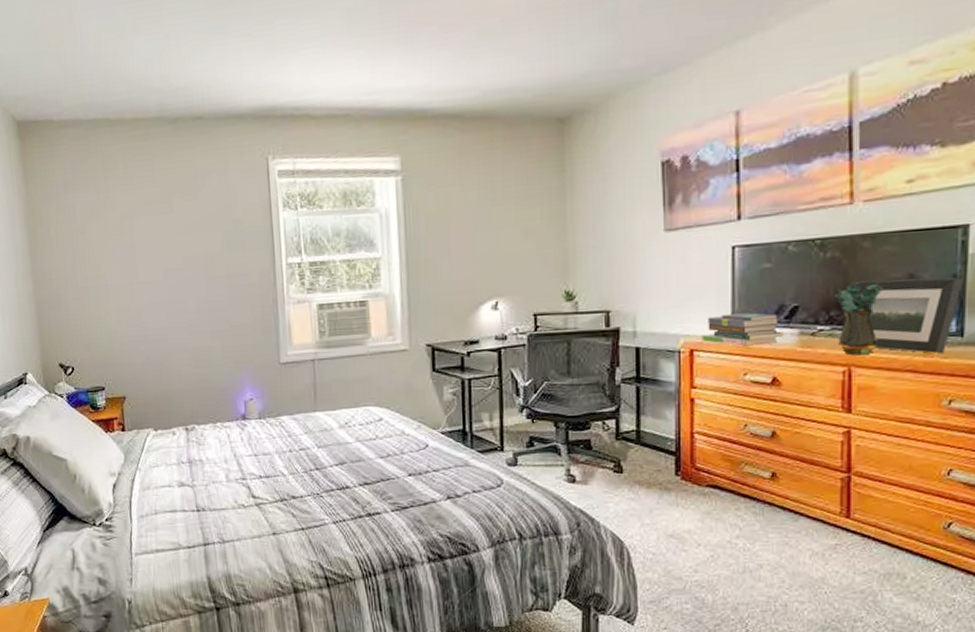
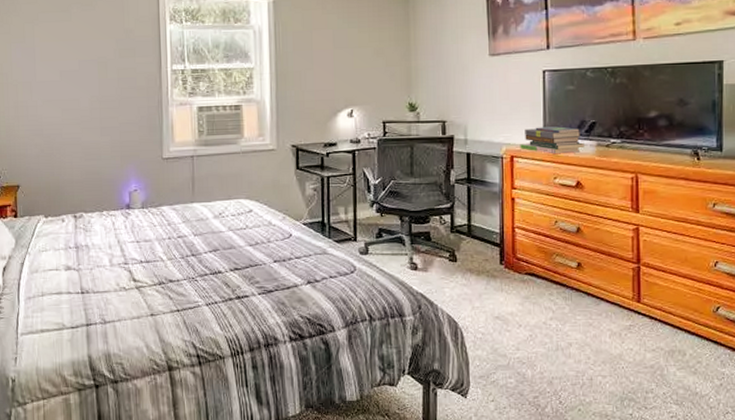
vase: present [833,280,883,357] -> none [622,102,660,166]
picture frame: present [838,277,963,354] -> none [627,103,720,165]

